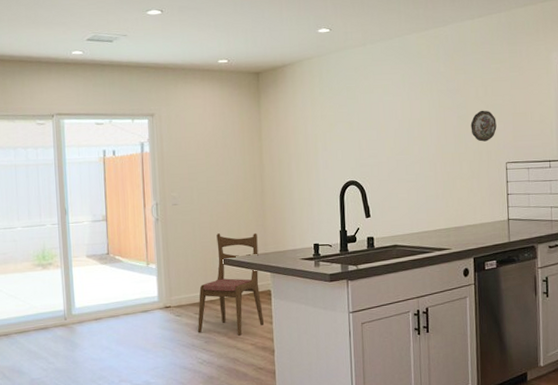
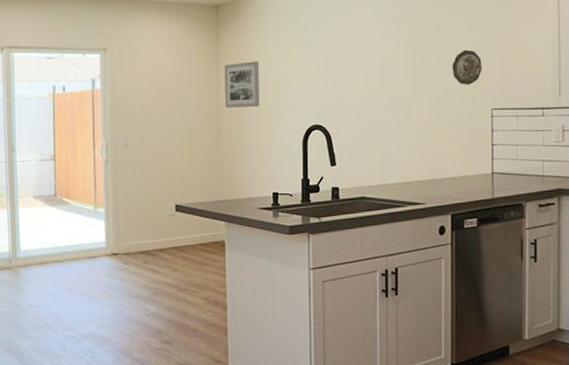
dining chair: present [198,232,265,336] -> none [146,178,217,288]
wall art: none [266,123,300,167] -> present [224,61,260,108]

